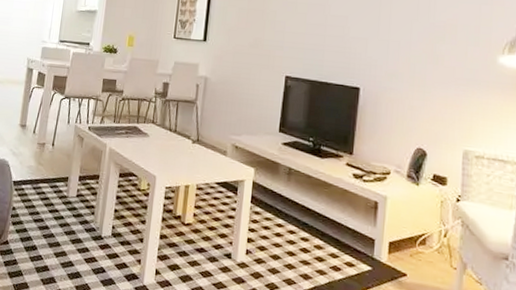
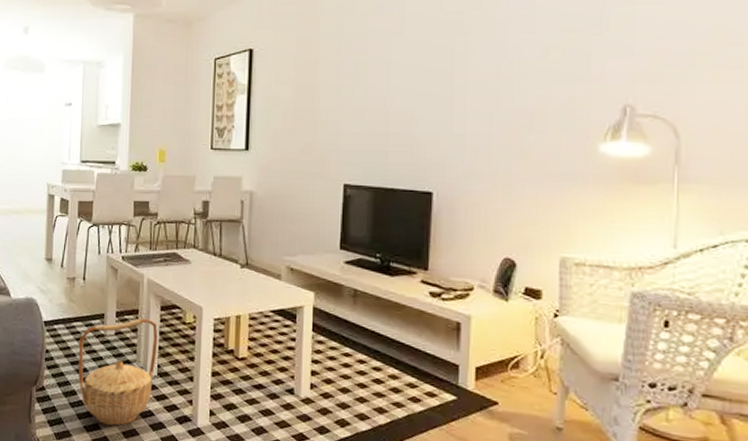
basket: none [39,183,115,281] -> present [78,318,158,426]

